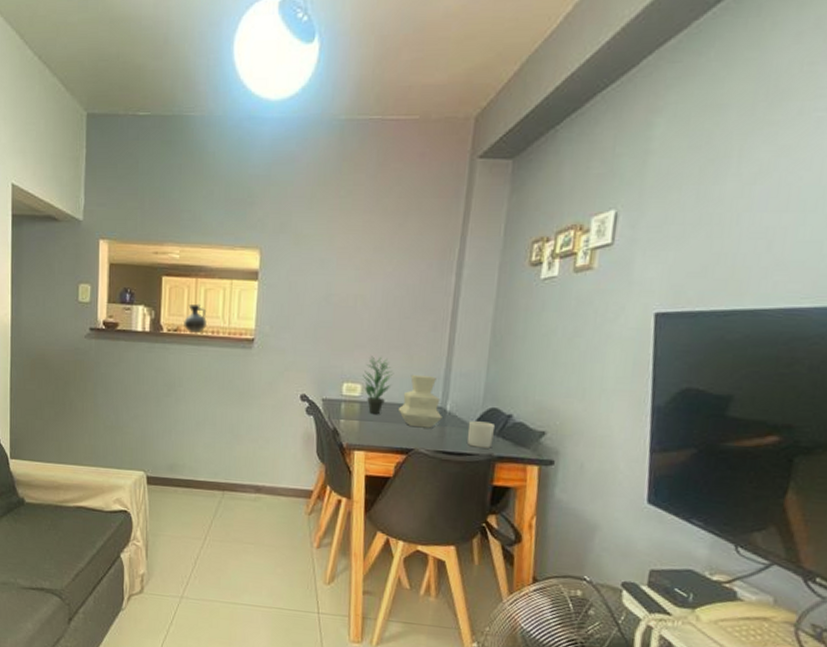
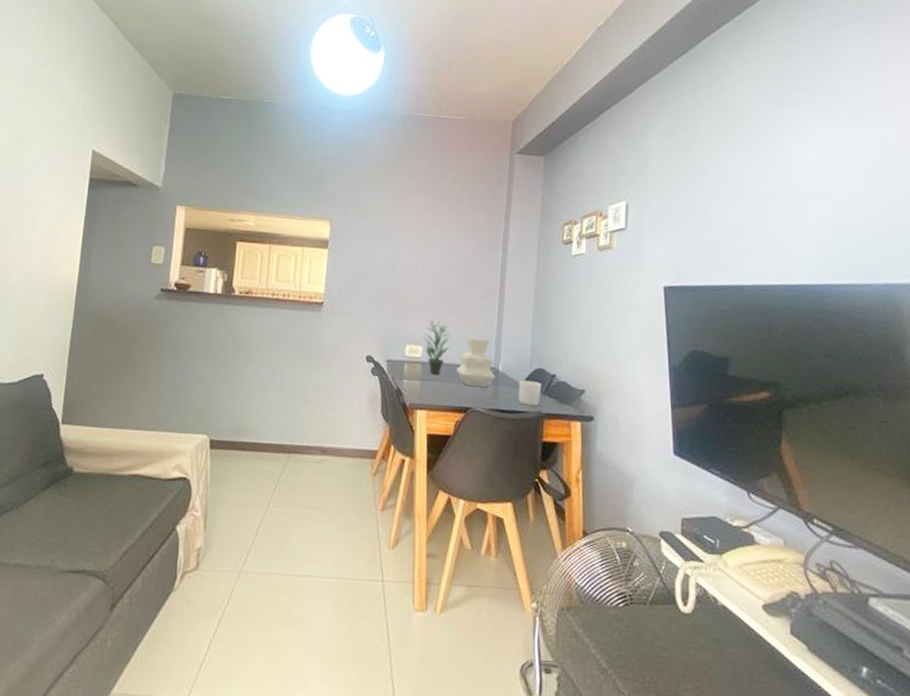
ceramic jug: present [184,303,208,334] -> none [256,268,279,297]

